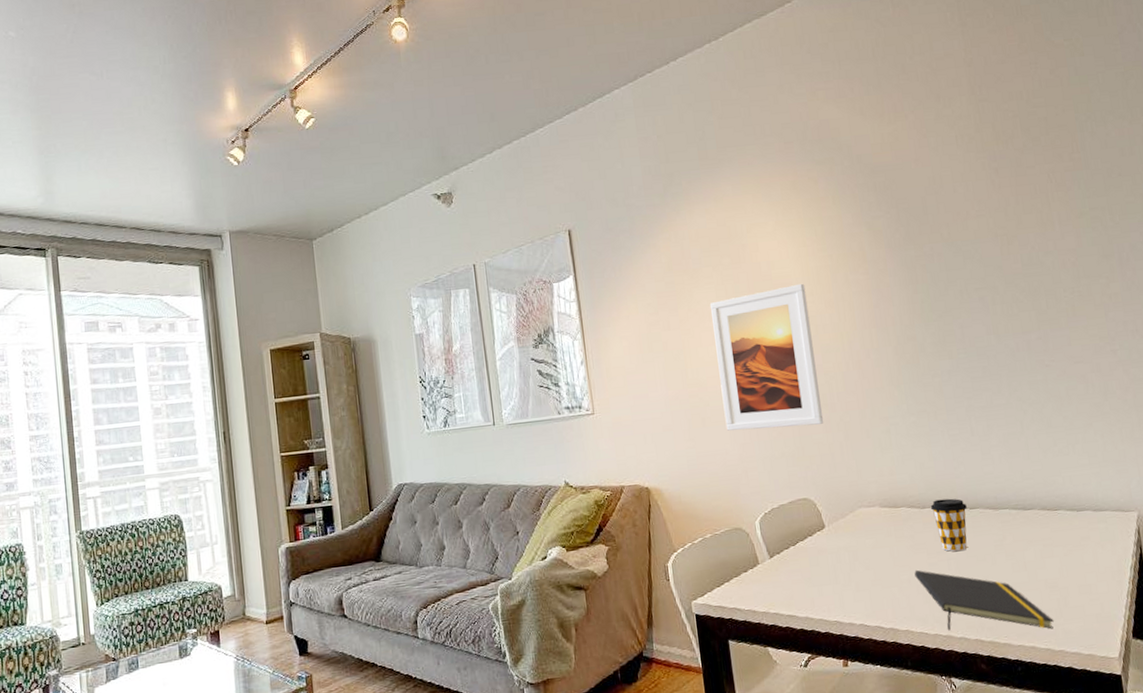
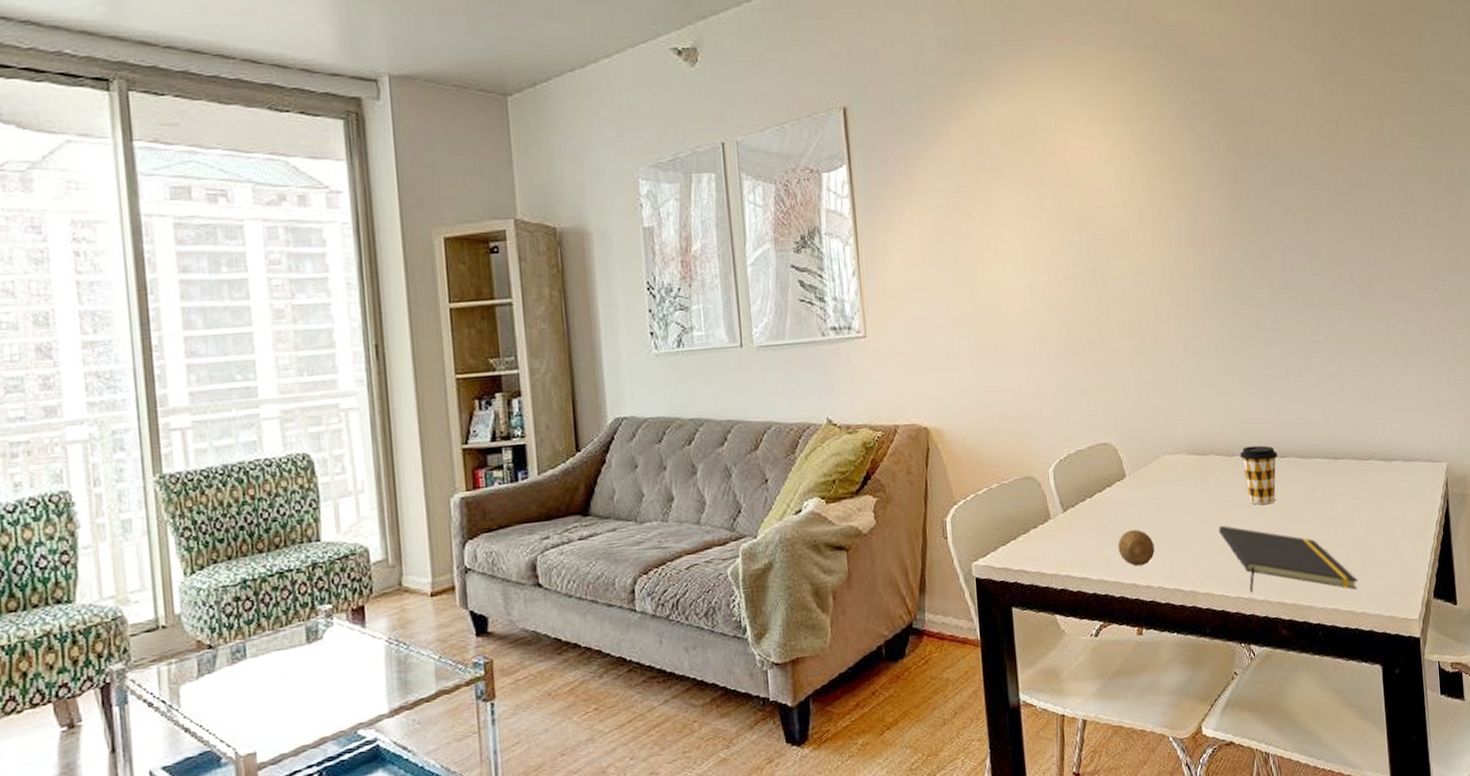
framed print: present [709,283,824,431] -> none [1008,191,1131,362]
fruit: none [821,573,856,606] -> present [1118,529,1155,567]

